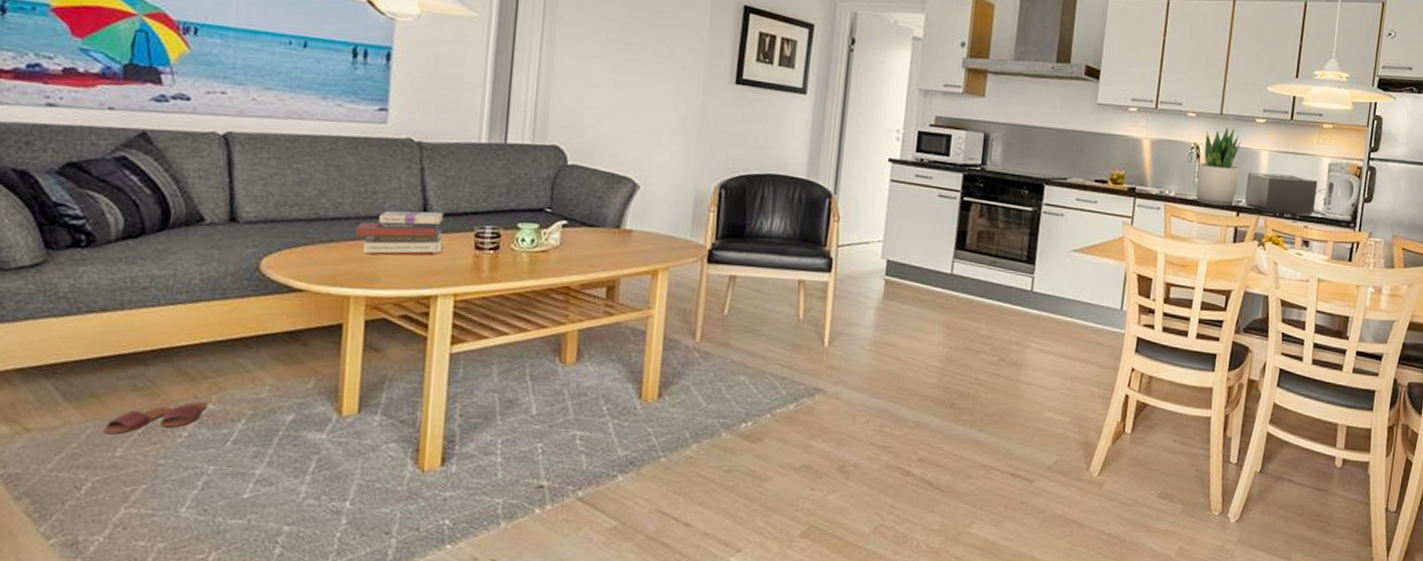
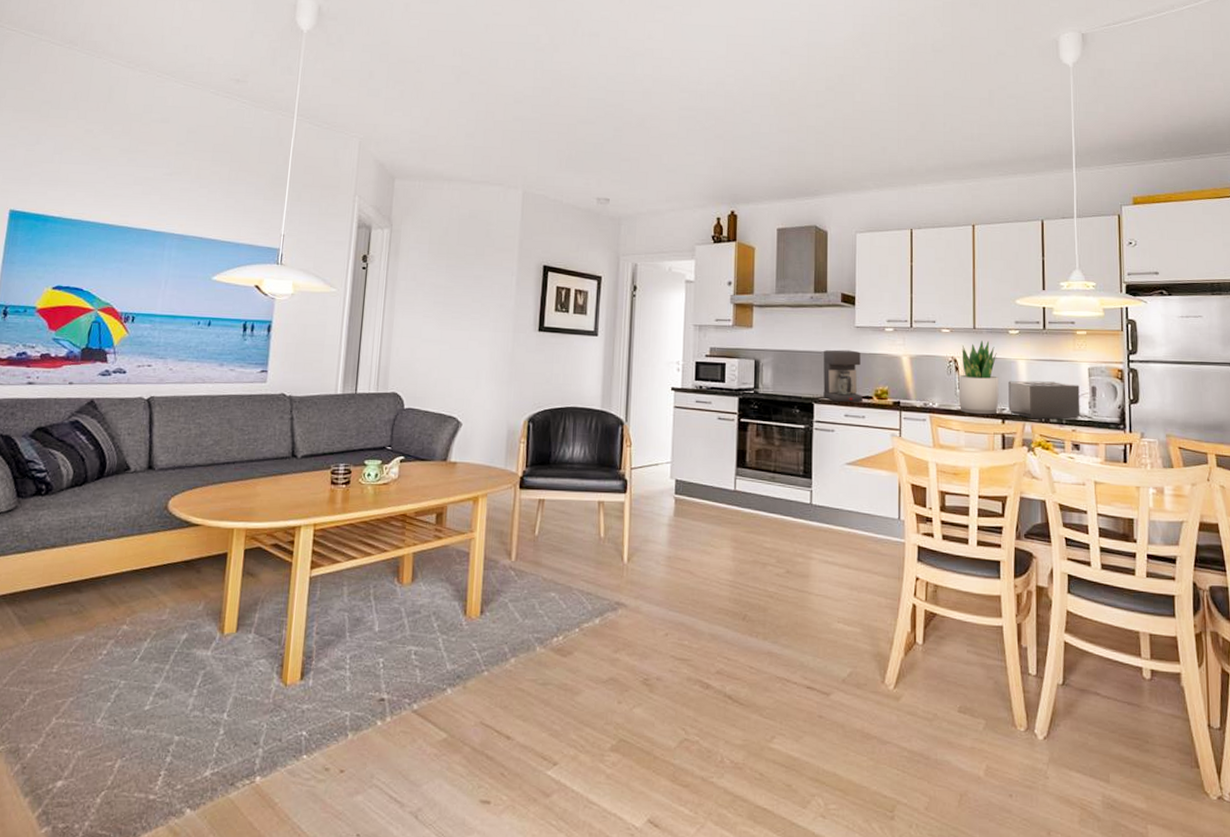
slippers: present [104,402,207,435] -> none [46,624,123,653]
books: present [355,210,444,256] -> none [239,453,308,493]
coffee maker: none [1055,127,1100,186] -> present [823,349,863,403]

